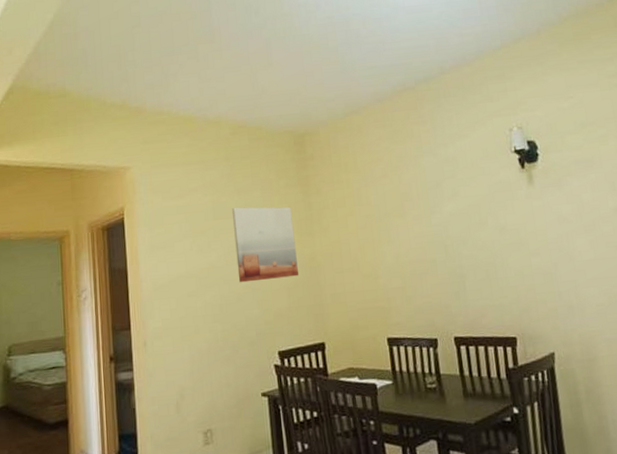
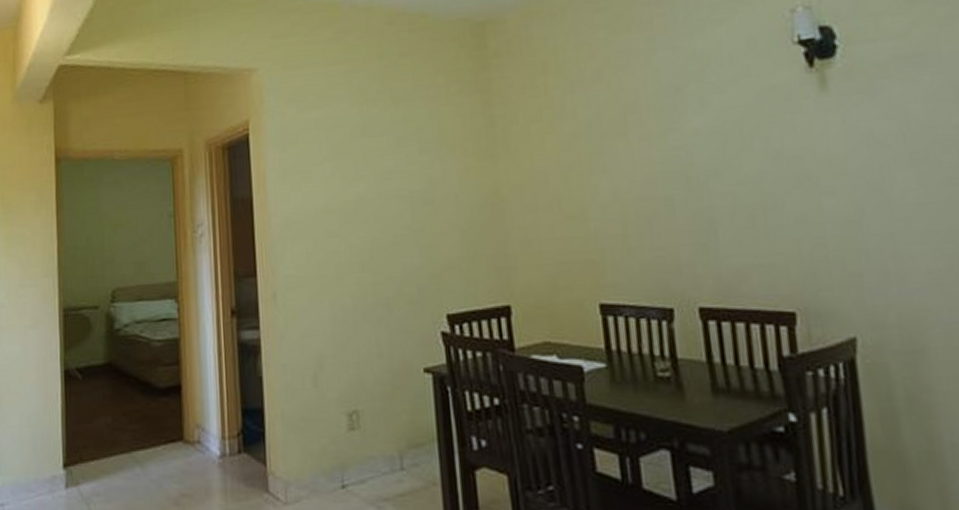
wall art: present [232,207,298,283] -> none [387,121,475,222]

